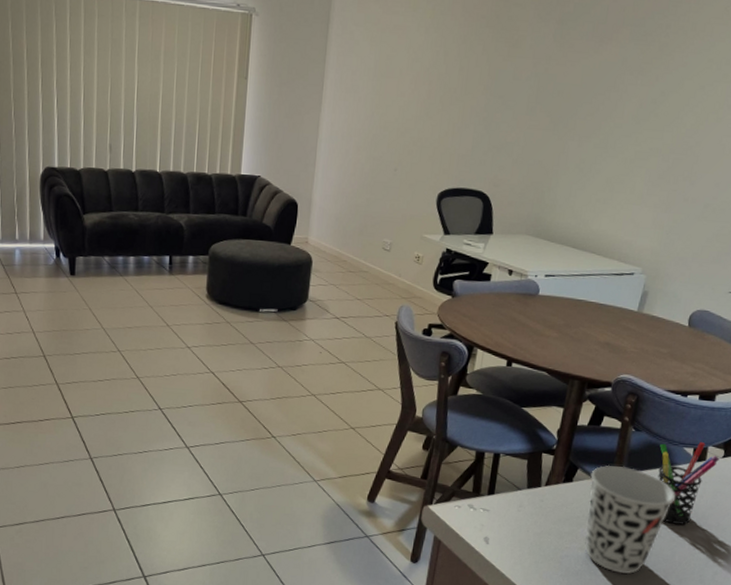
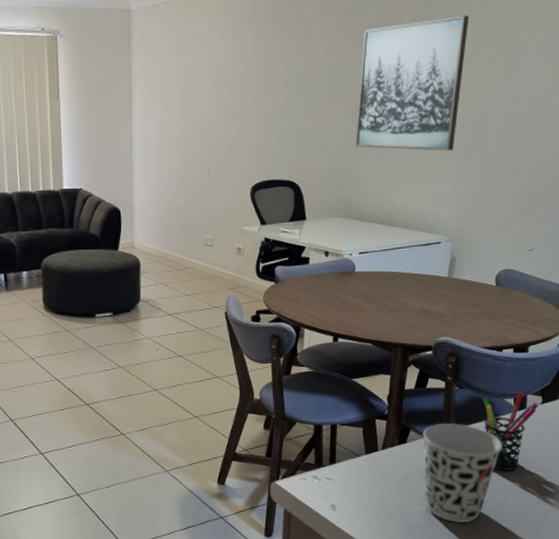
wall art: none [554,34,693,178] -> present [355,15,469,151]

